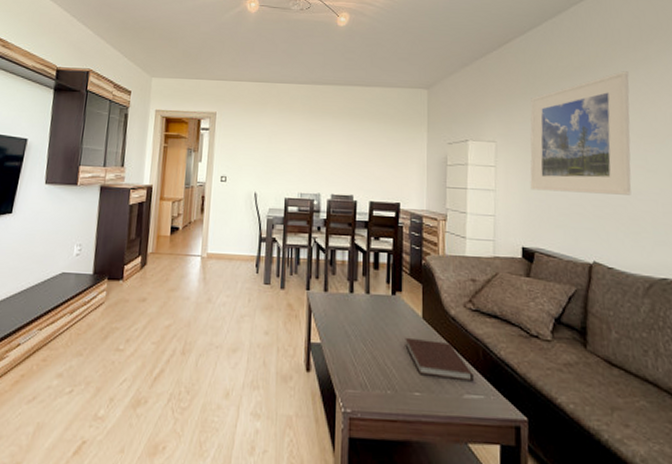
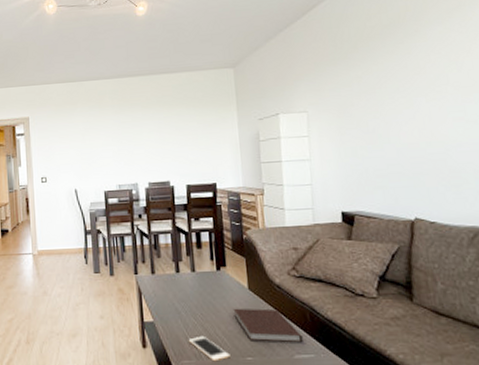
cell phone: none [355,364,397,394] -> present [188,335,230,362]
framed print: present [530,71,632,195] -> none [340,22,451,155]

